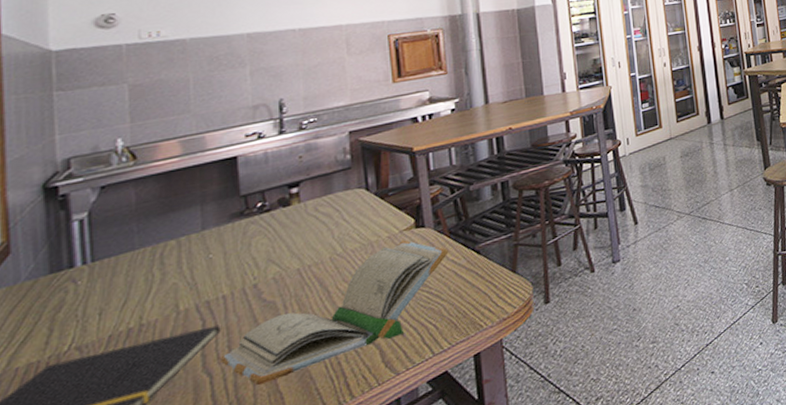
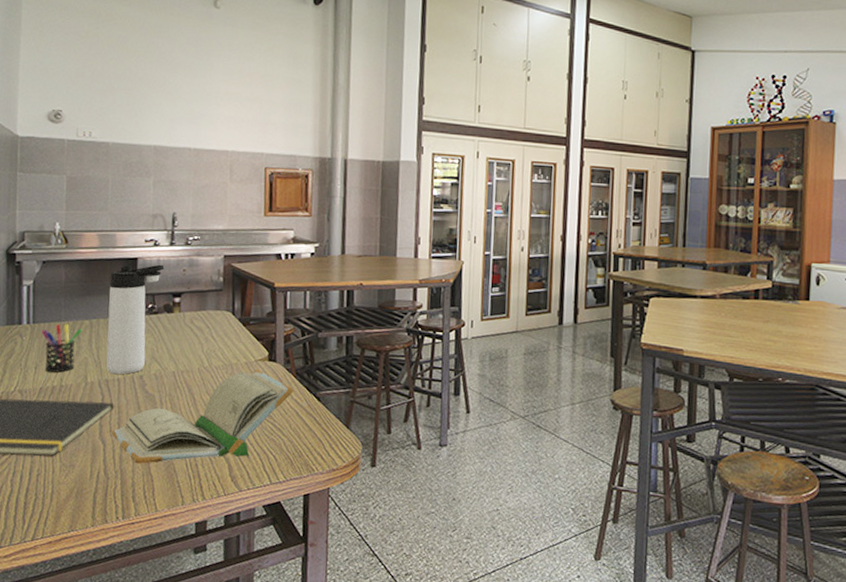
pen holder: none [105,251,167,314] -> present [41,323,83,373]
thermos bottle: none [201,156,274,293] -> present [106,264,165,375]

